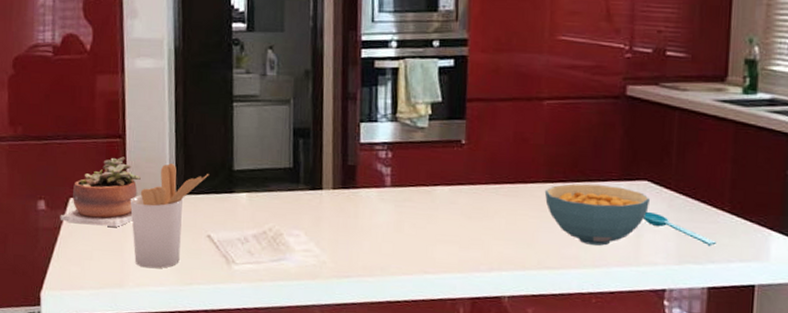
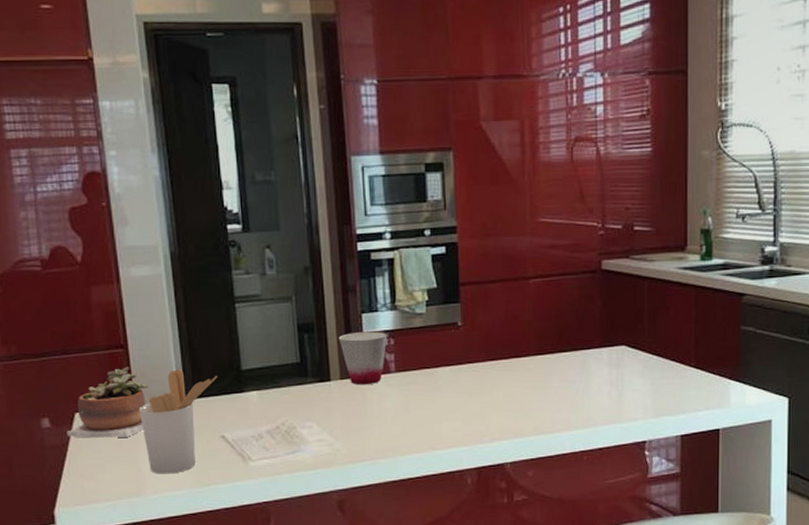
cup: none [334,141,386,198] -> present [338,331,388,385]
cereal bowl: present [544,183,649,246] -> none [536,352,627,408]
spoon: present [642,211,717,246] -> none [622,373,687,398]

